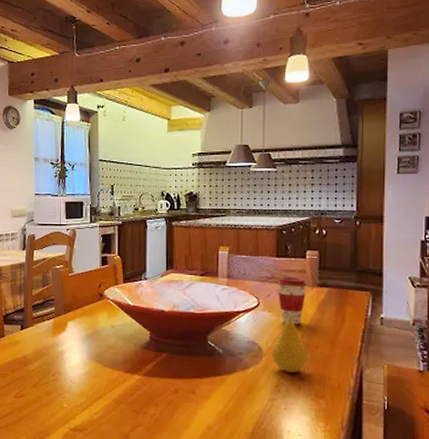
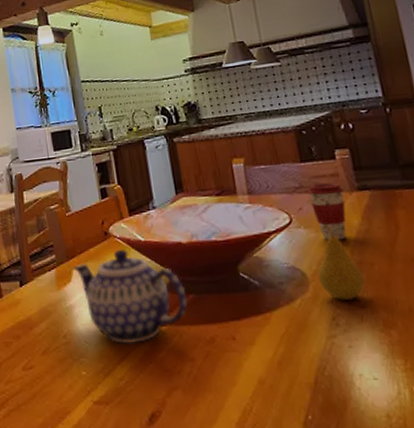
teapot: none [69,309,161,388] -> present [74,249,188,345]

